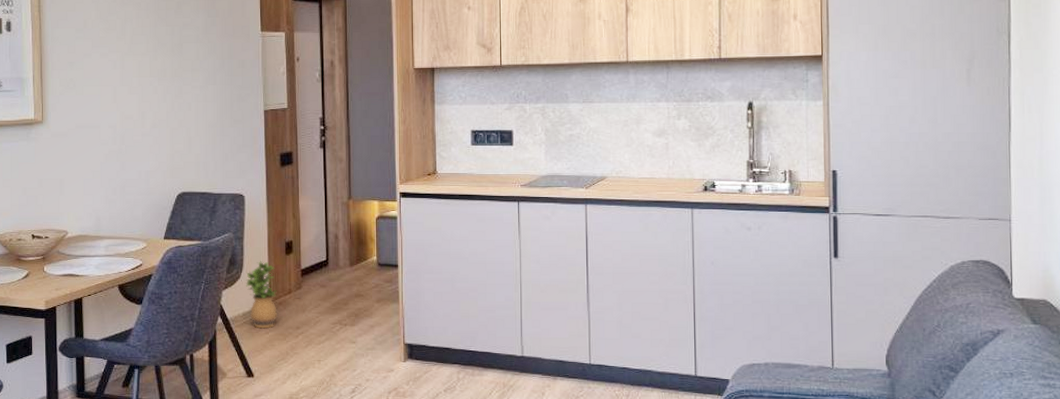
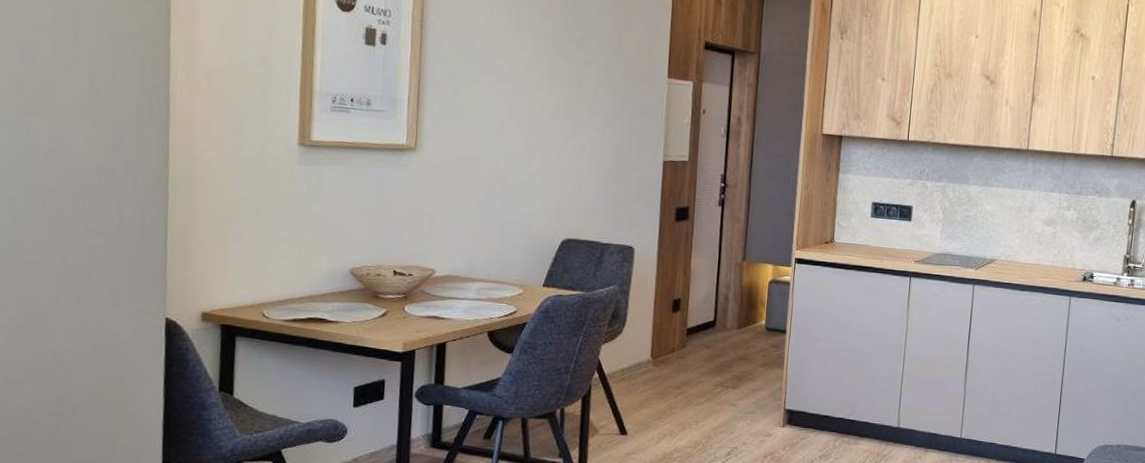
potted plant: present [245,261,277,328] -> none [627,317,660,386]

